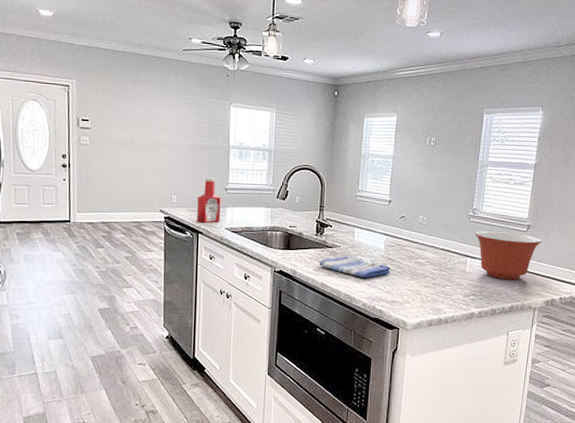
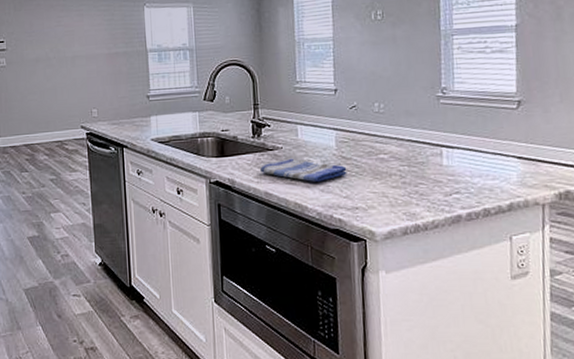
ketchup bottle: present [197,177,221,223] -> none [119,85,145,136]
mixing bowl: present [475,231,542,280] -> none [448,112,540,171]

